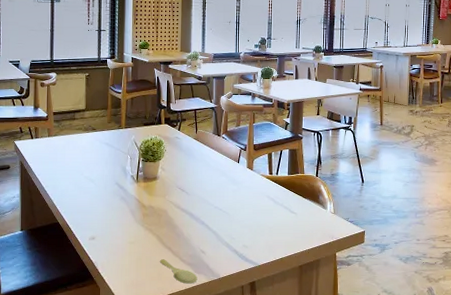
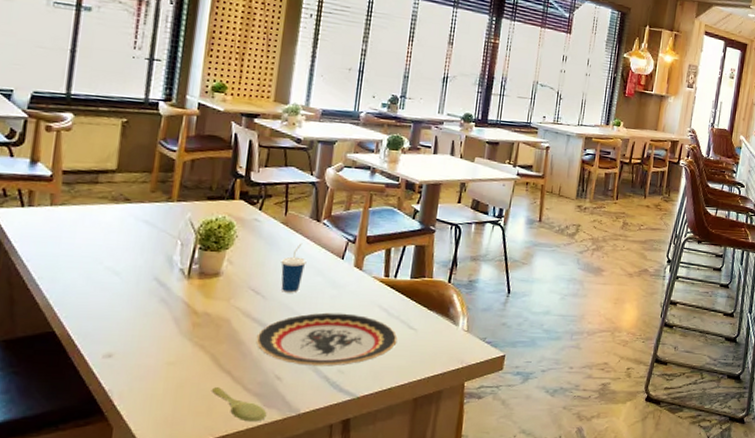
plate: none [185,203,283,243] -> present [256,312,398,366]
cup: none [196,153,214,189] -> present [280,243,307,293]

